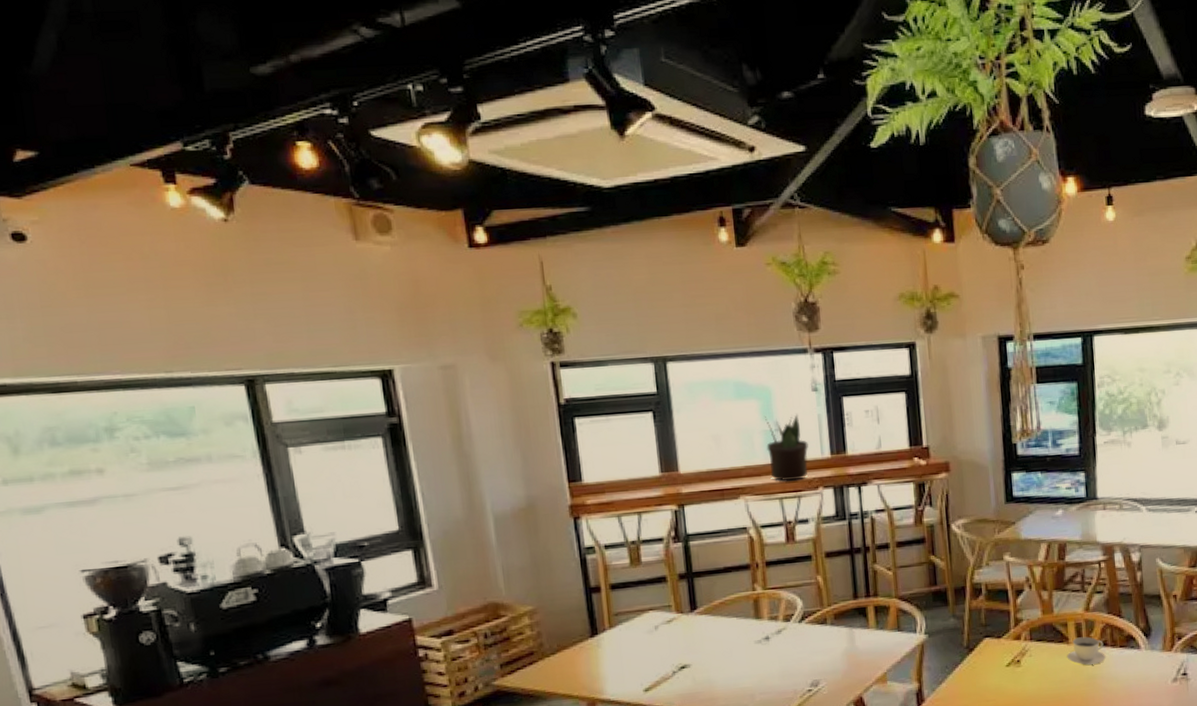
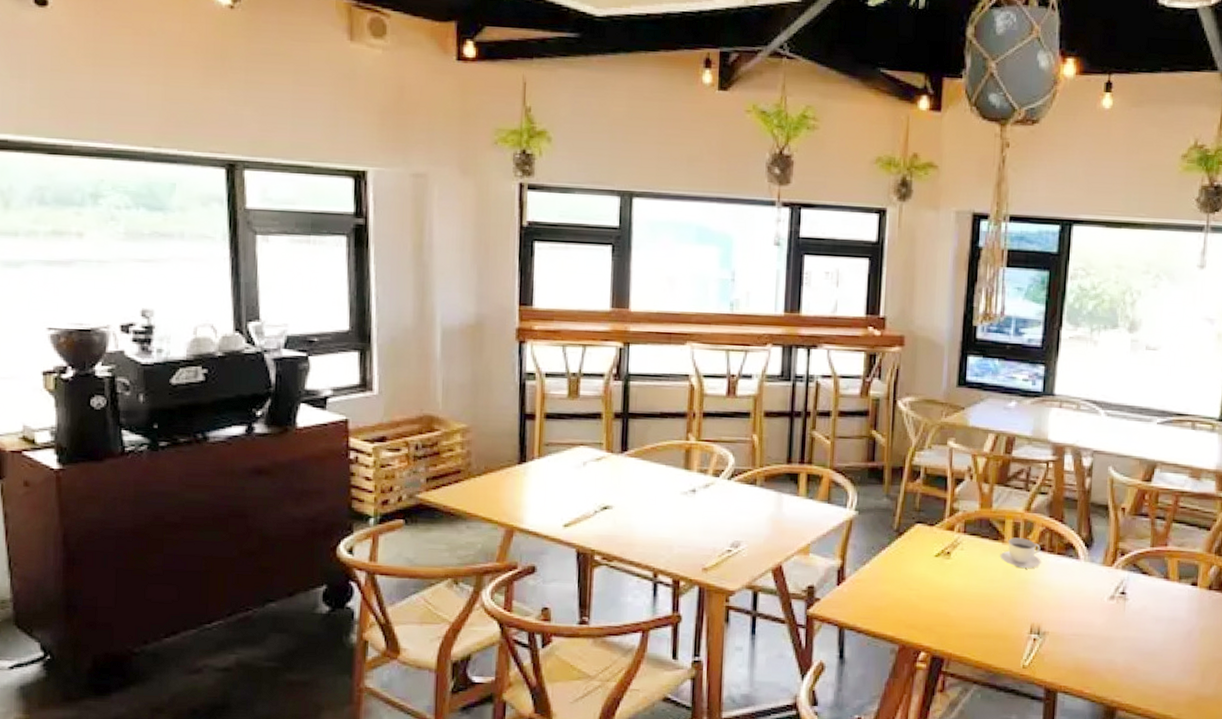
planter: present [765,414,809,482] -> none [720,265,763,334]

